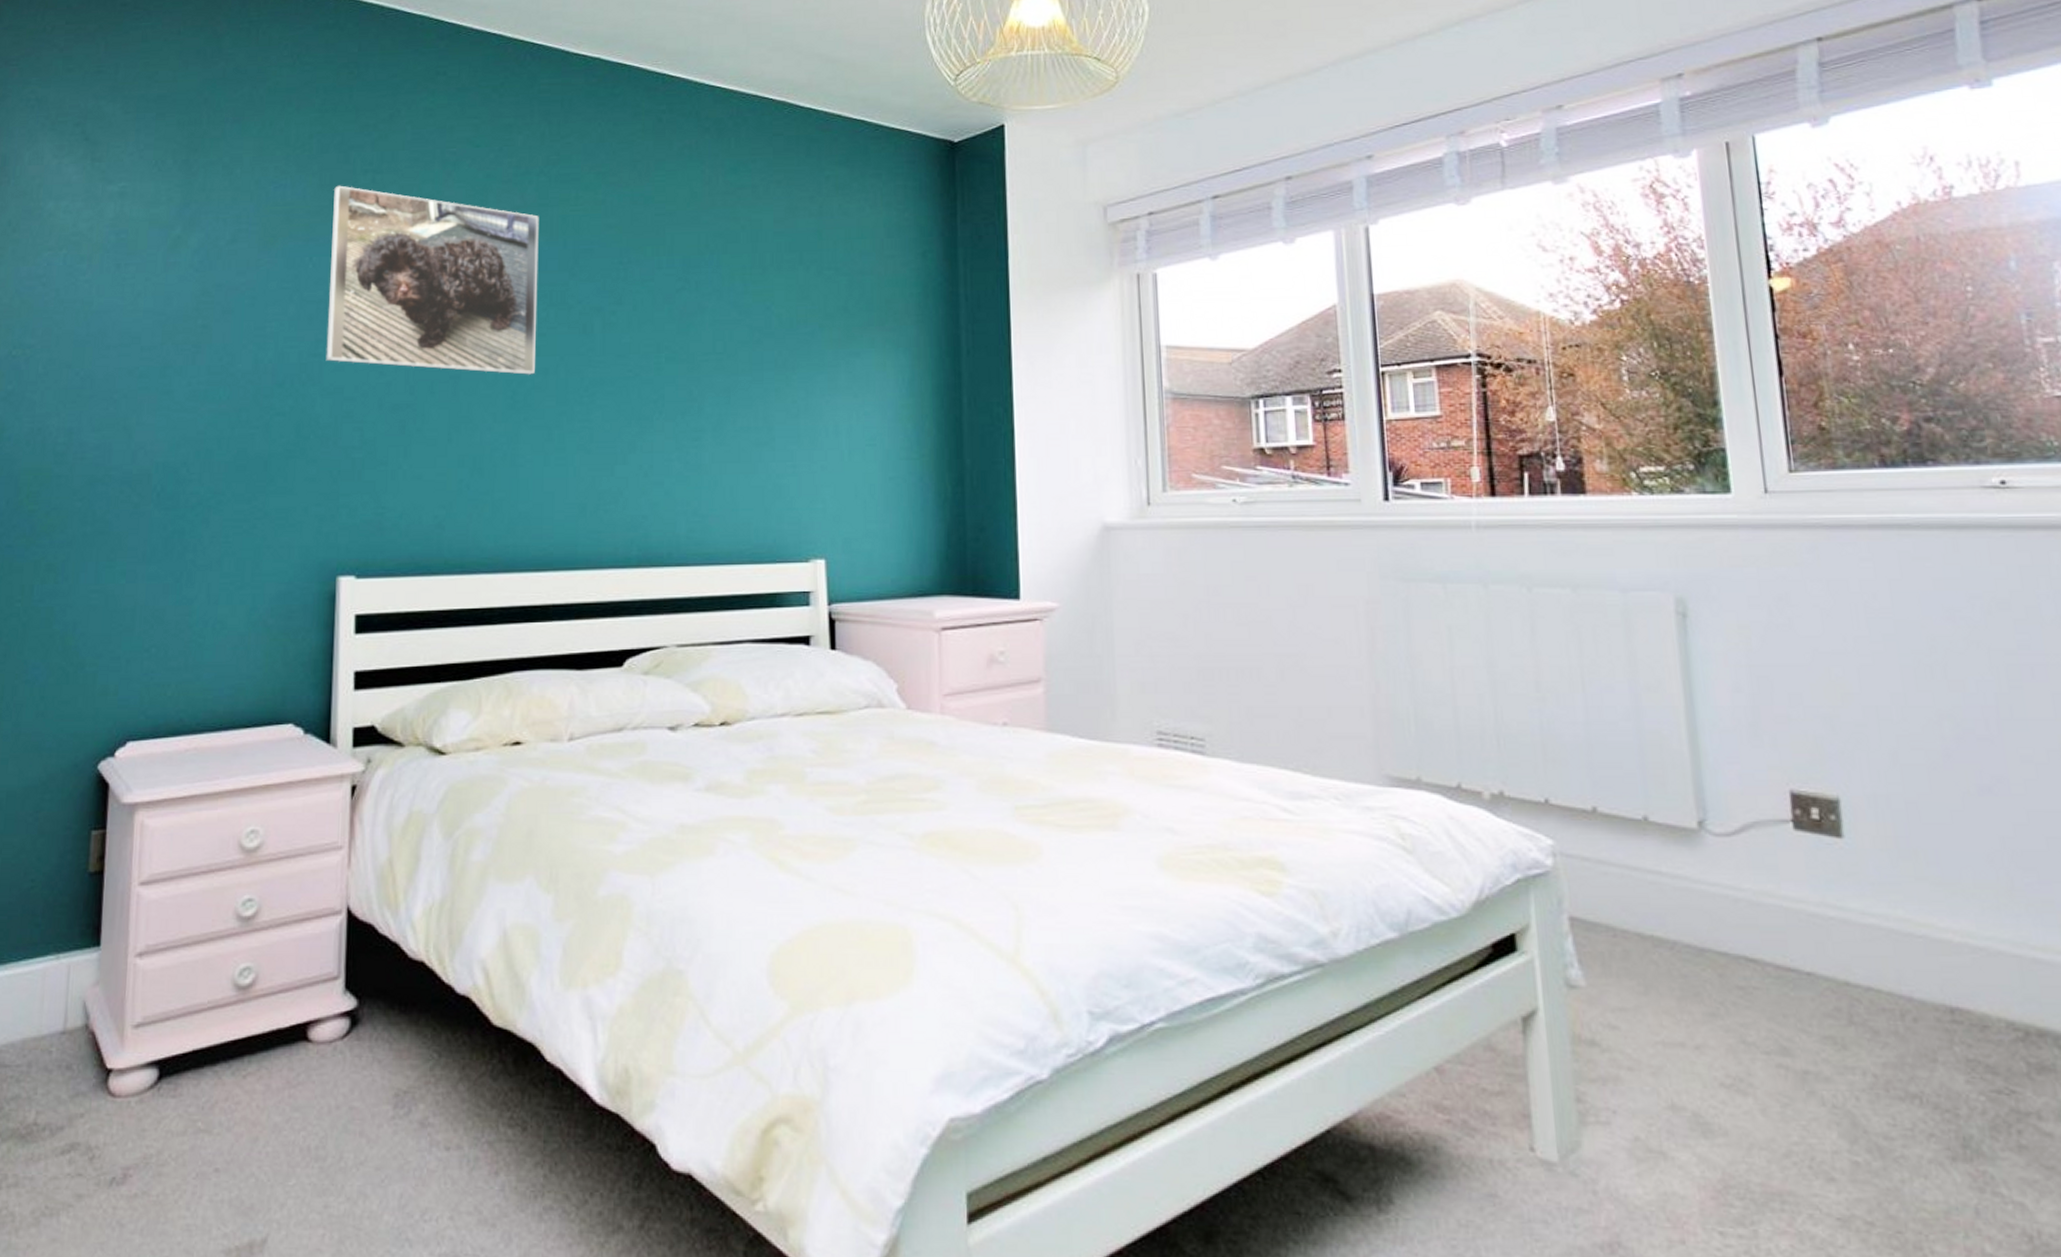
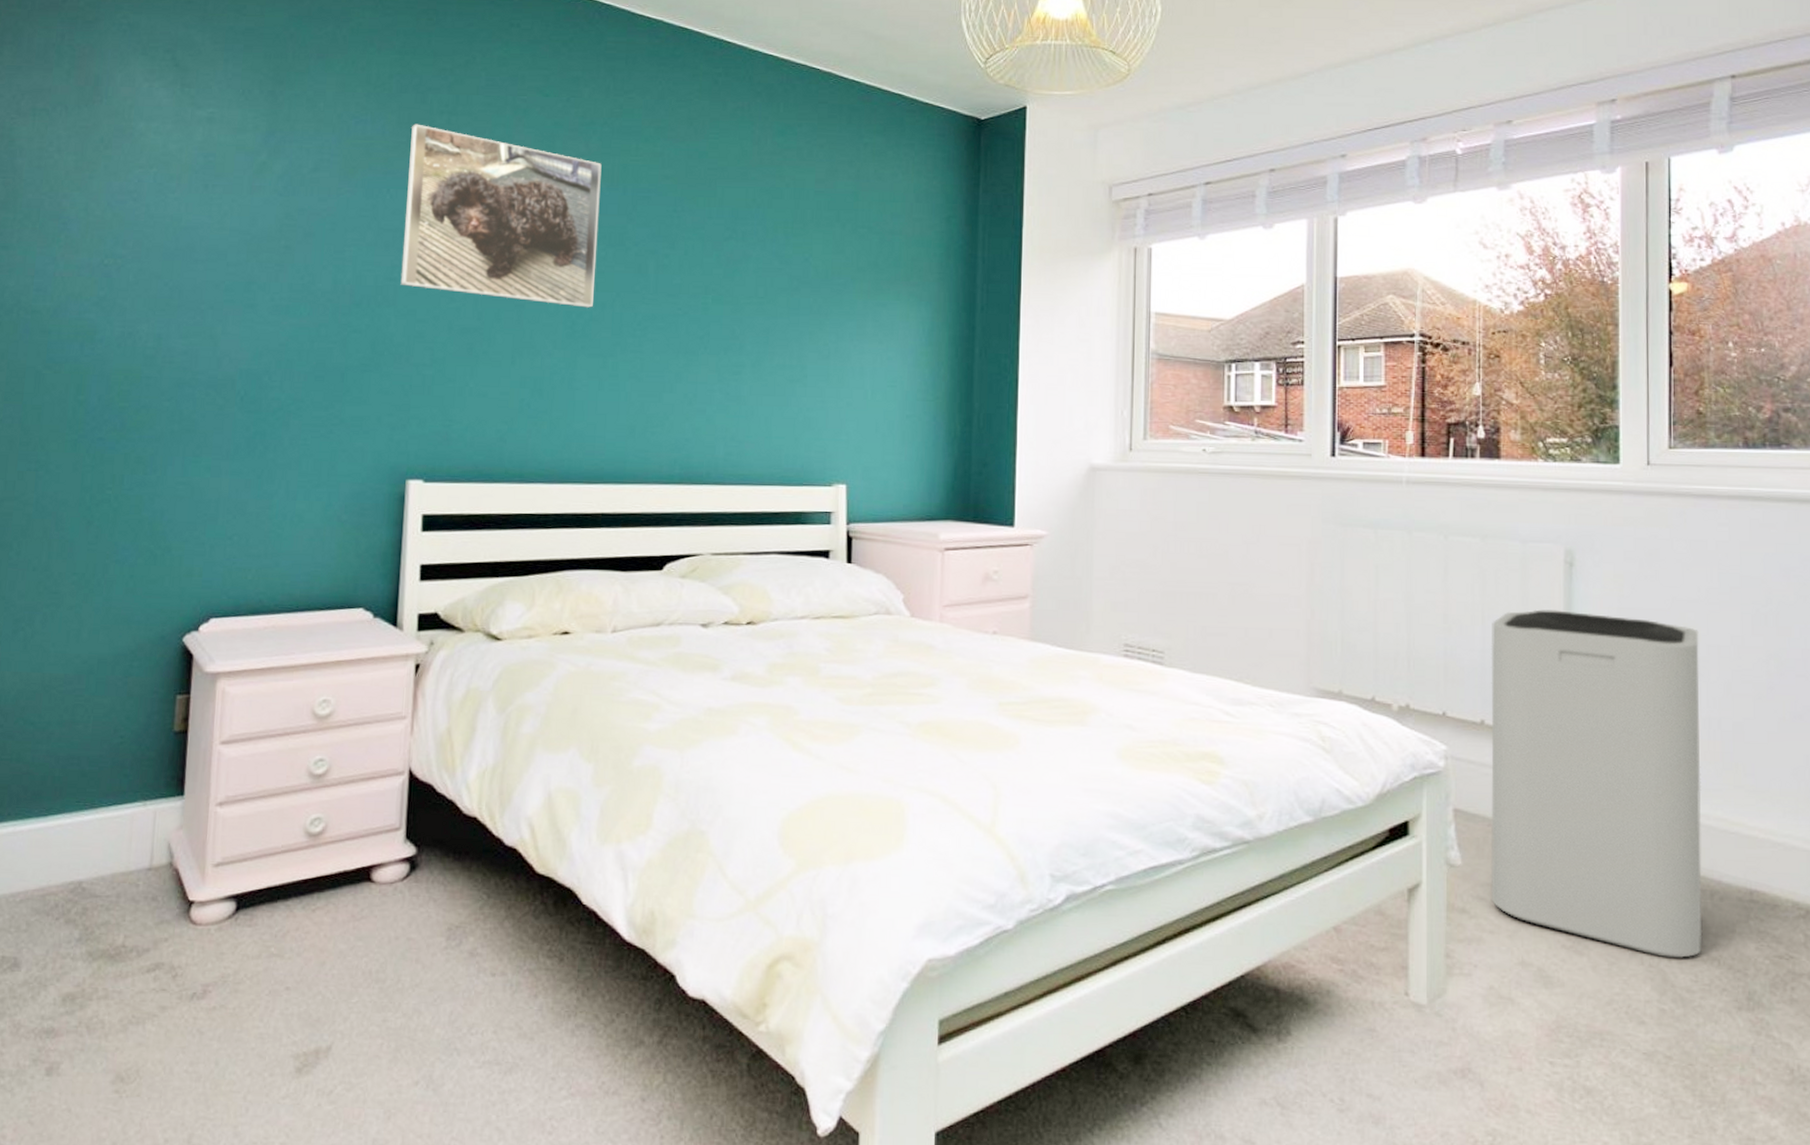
trash can: none [1594,671,1897,1097] -> present [1490,609,1703,959]

